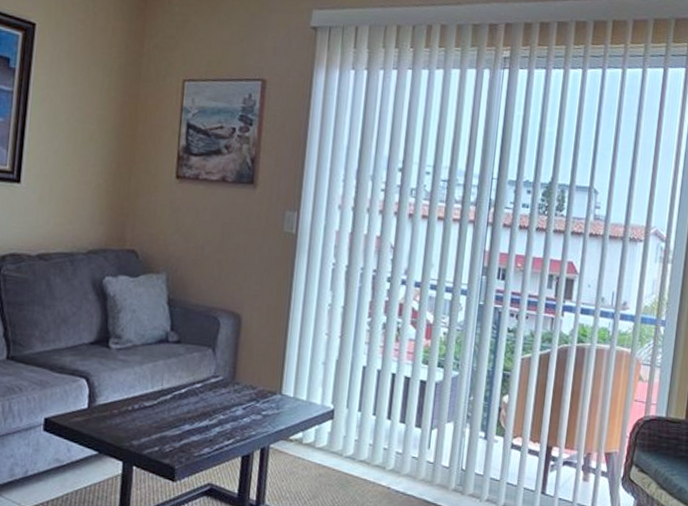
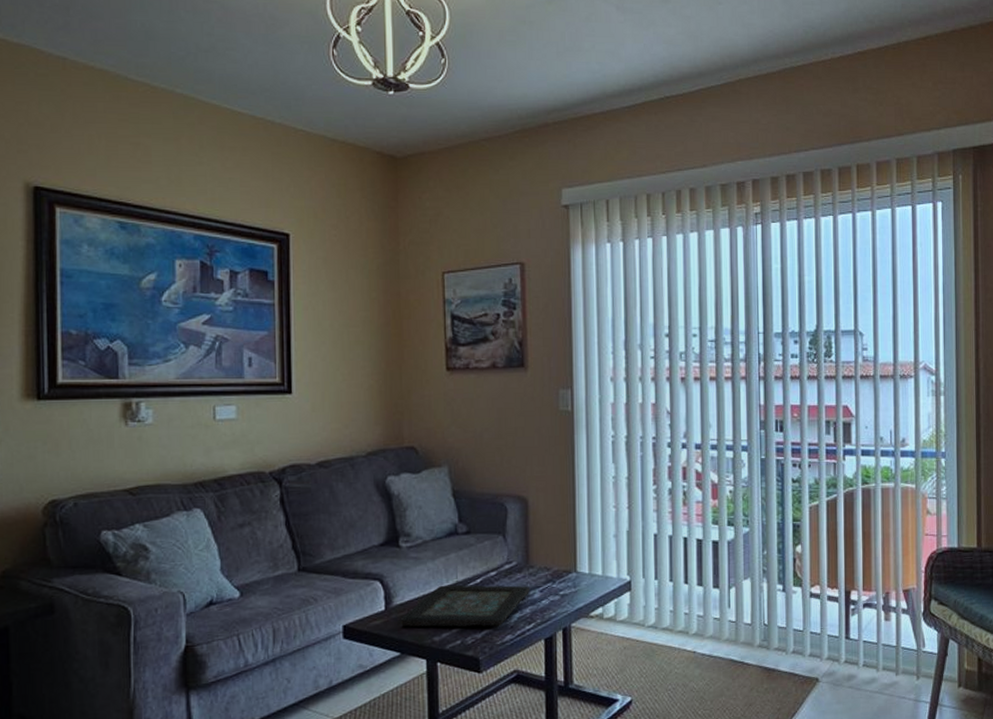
decorative tray: none [101,390,234,439] -> present [400,585,531,627]

